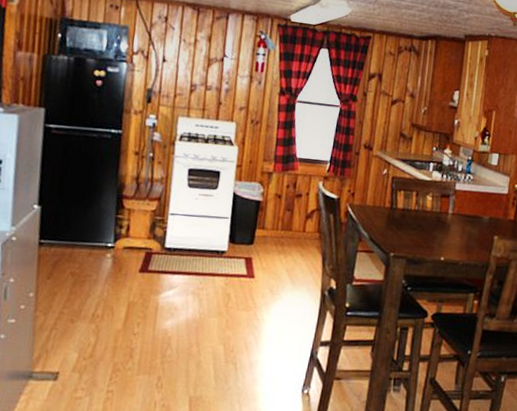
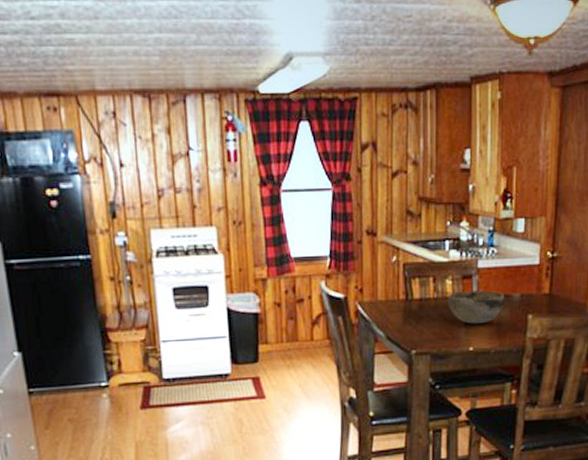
decorative bowl: none [426,207,476,238] -> present [448,290,505,324]

